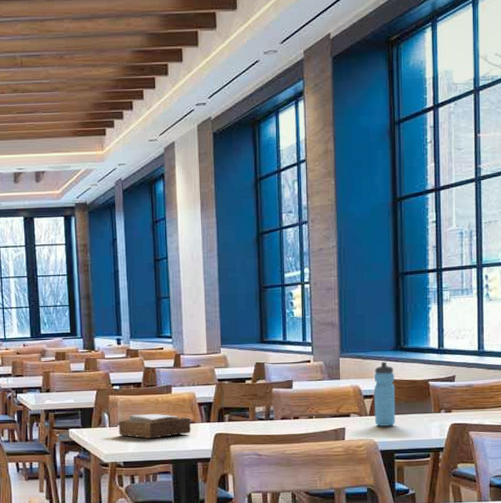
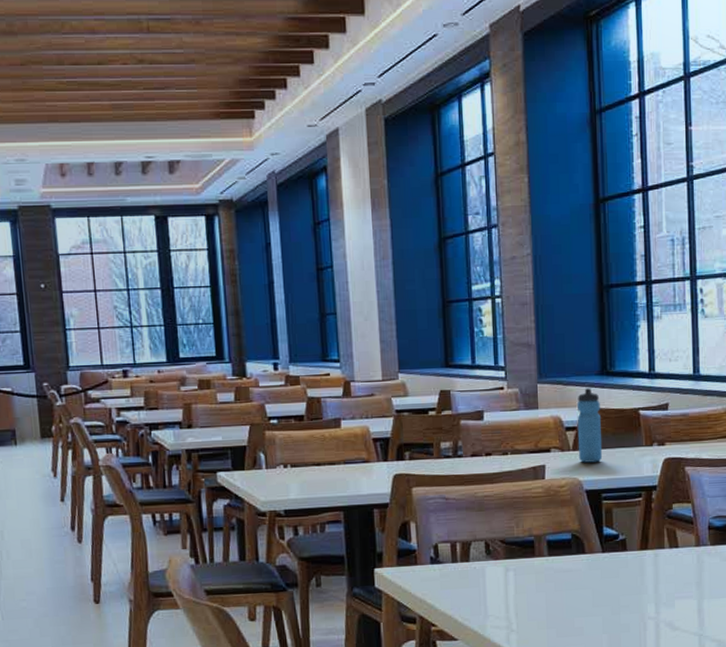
napkin holder: present [118,413,192,439] -> none [277,452,366,483]

